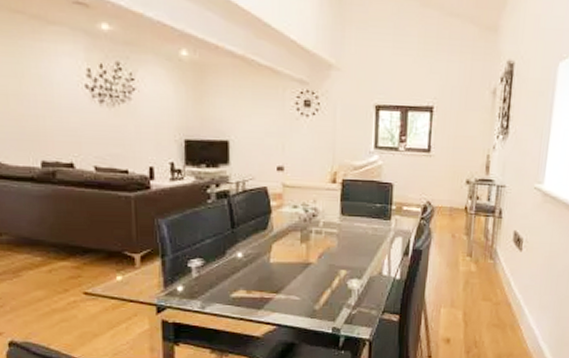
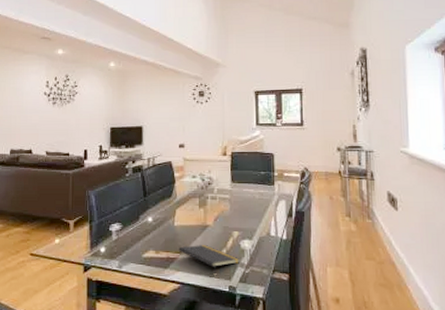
notepad: none [274,283,346,315] -> present [178,244,239,273]

